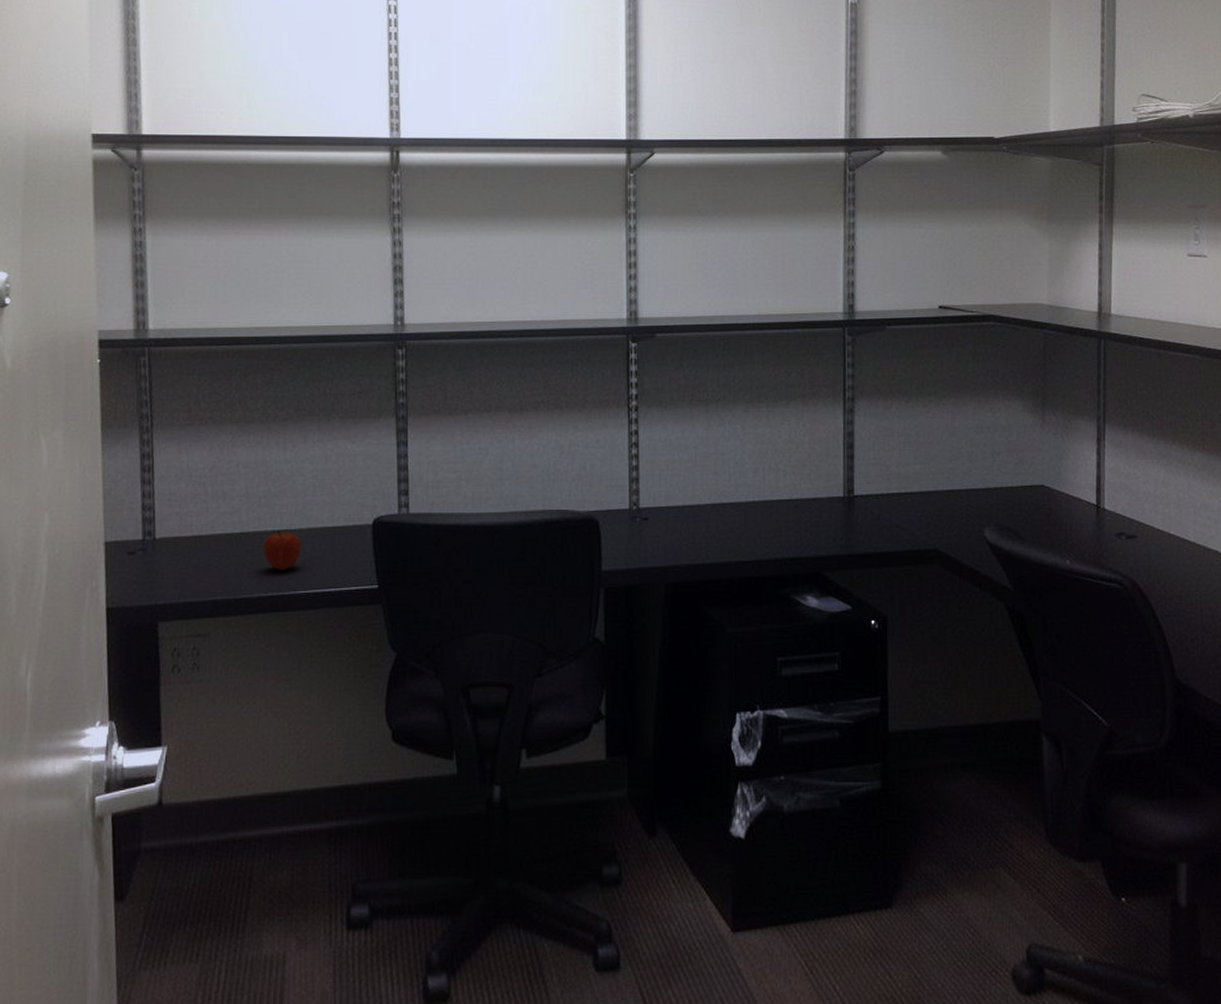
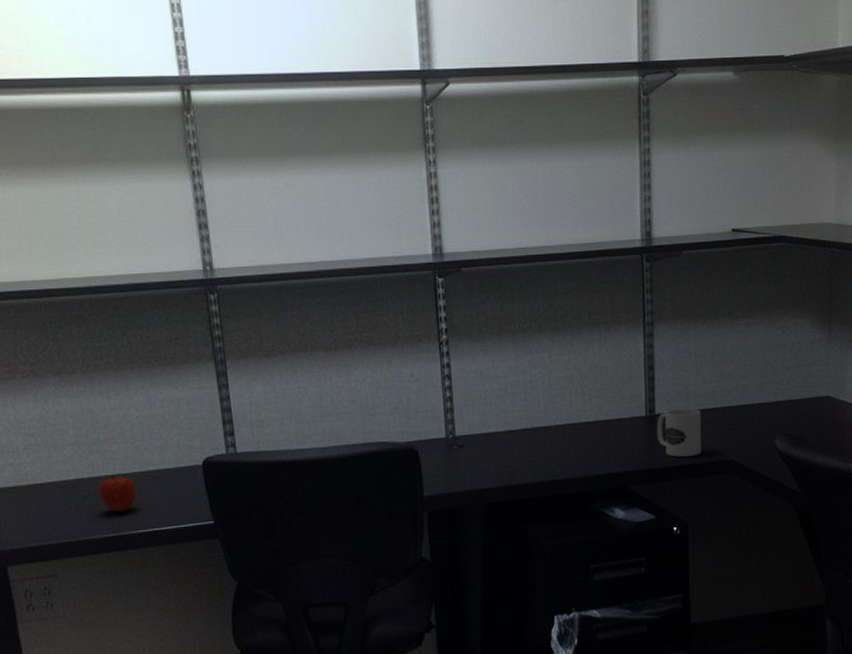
mug: none [855,490,904,543] -> present [656,408,702,457]

